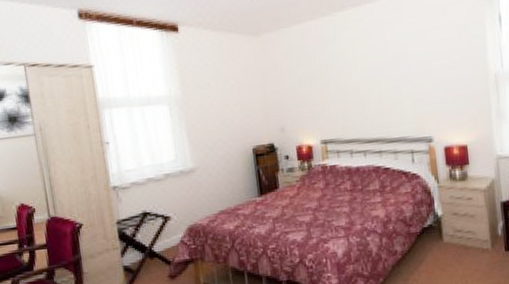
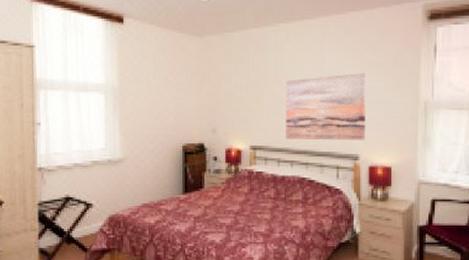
wall art: none [349,52,437,130] -> present [286,73,366,140]

